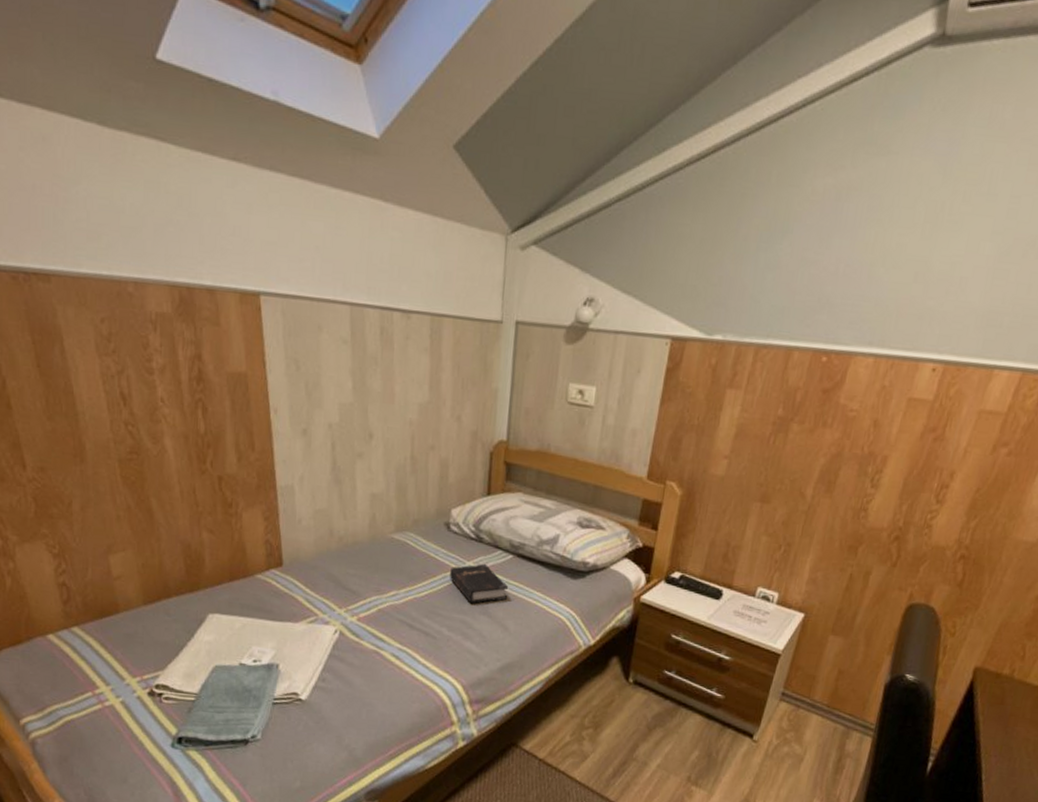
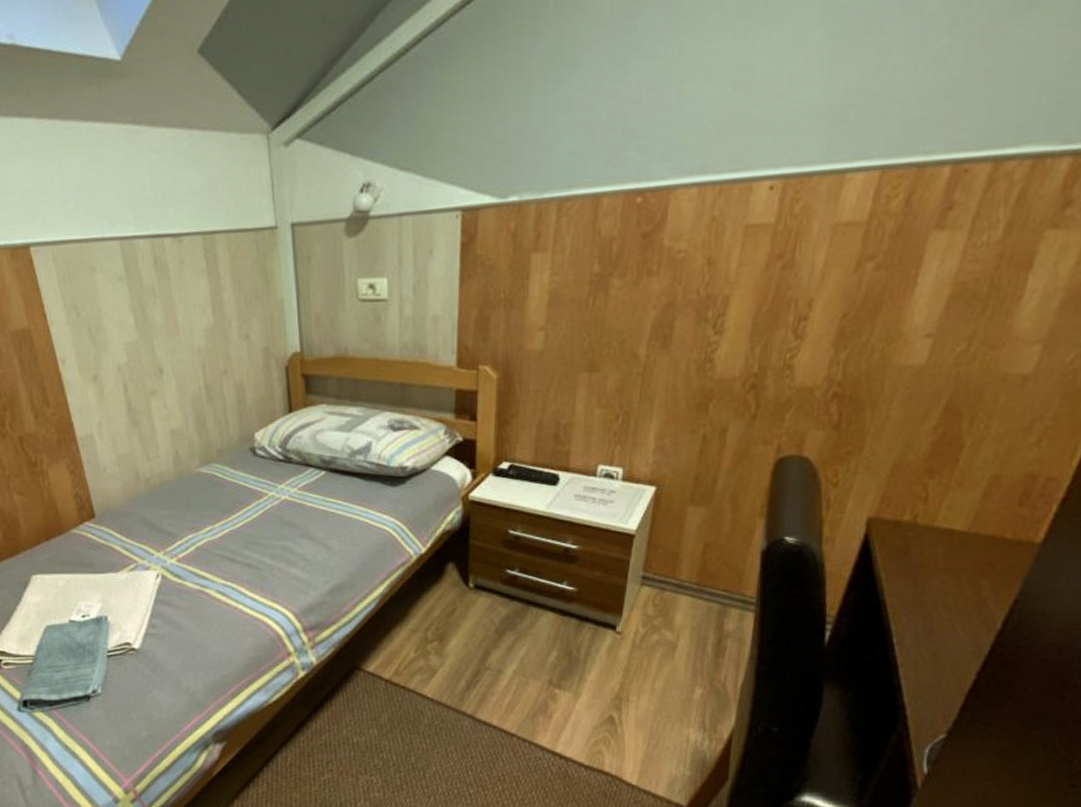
hardback book: present [450,563,509,604] -> none [263,484,327,528]

